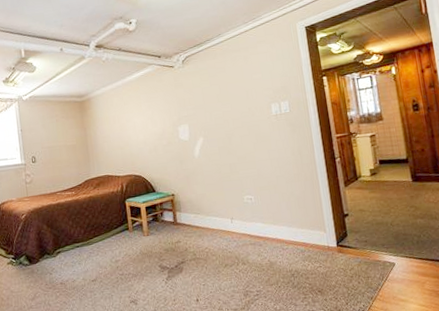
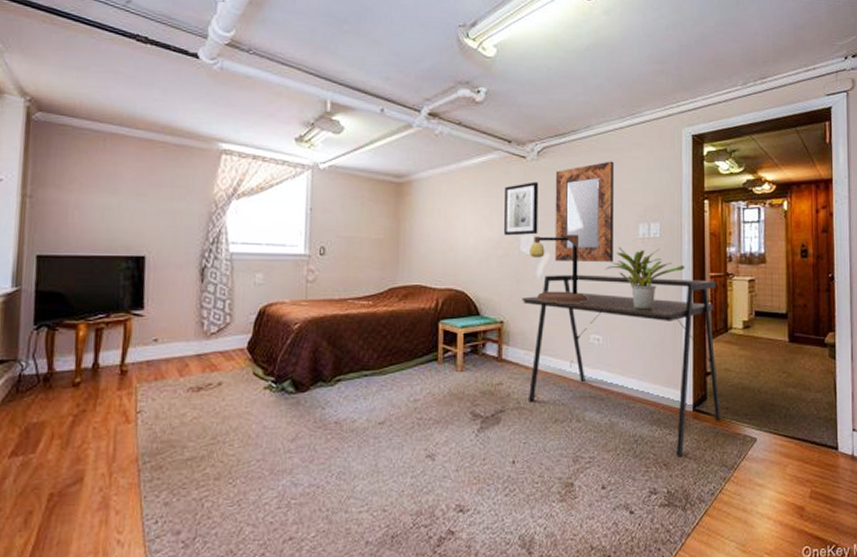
wall art: none [161,84,191,129] -> present [504,181,539,236]
table lamp: none [186,120,239,175] -> present [529,234,589,302]
desk: none [186,140,362,284] -> present [522,274,721,456]
home mirror: none [198,58,254,143] -> present [554,161,614,262]
potted plant: none [248,121,315,172] -> present [605,247,685,310]

